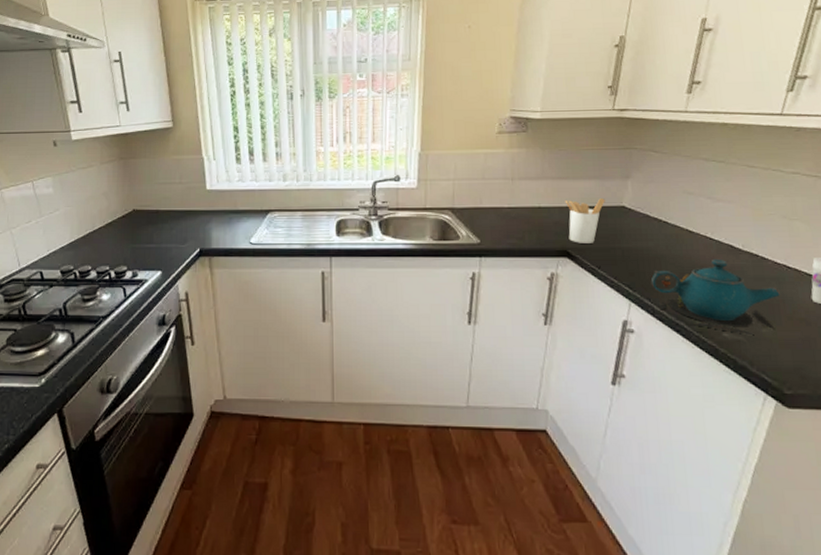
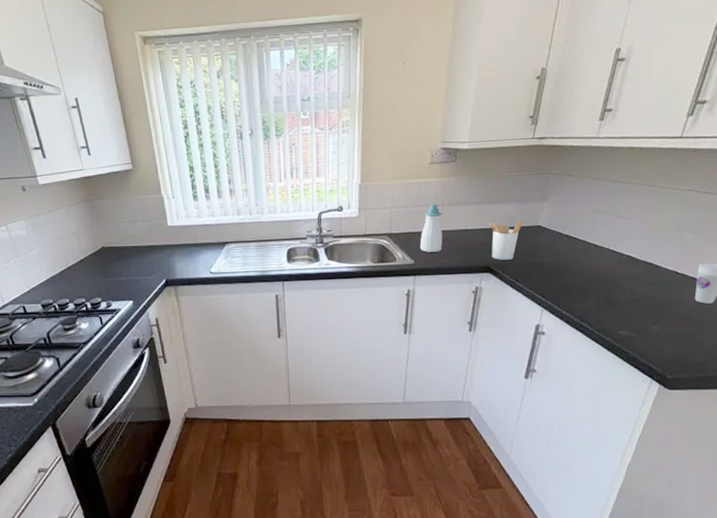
soap bottle: none [486,176,513,231] -> present [419,202,443,252]
teapot: present [650,258,780,336] -> none [560,268,669,332]

